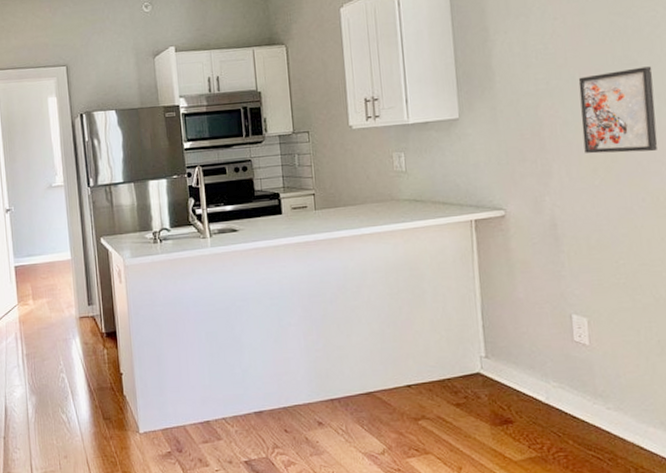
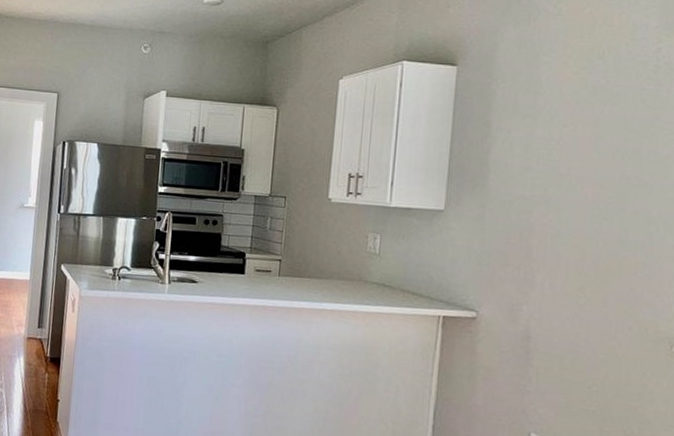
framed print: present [578,66,658,154] -> none [573,190,663,280]

